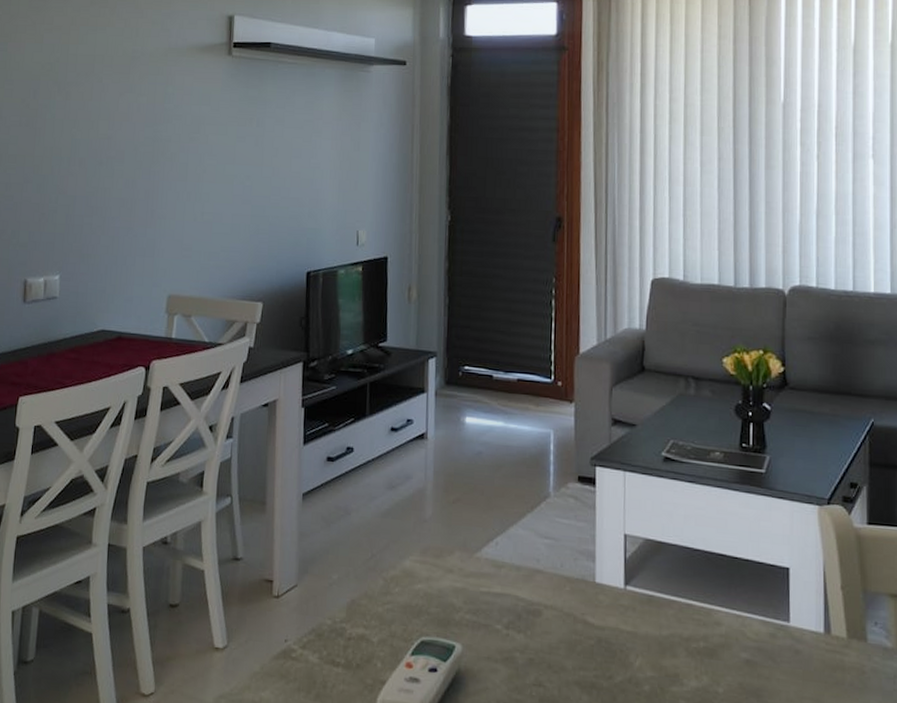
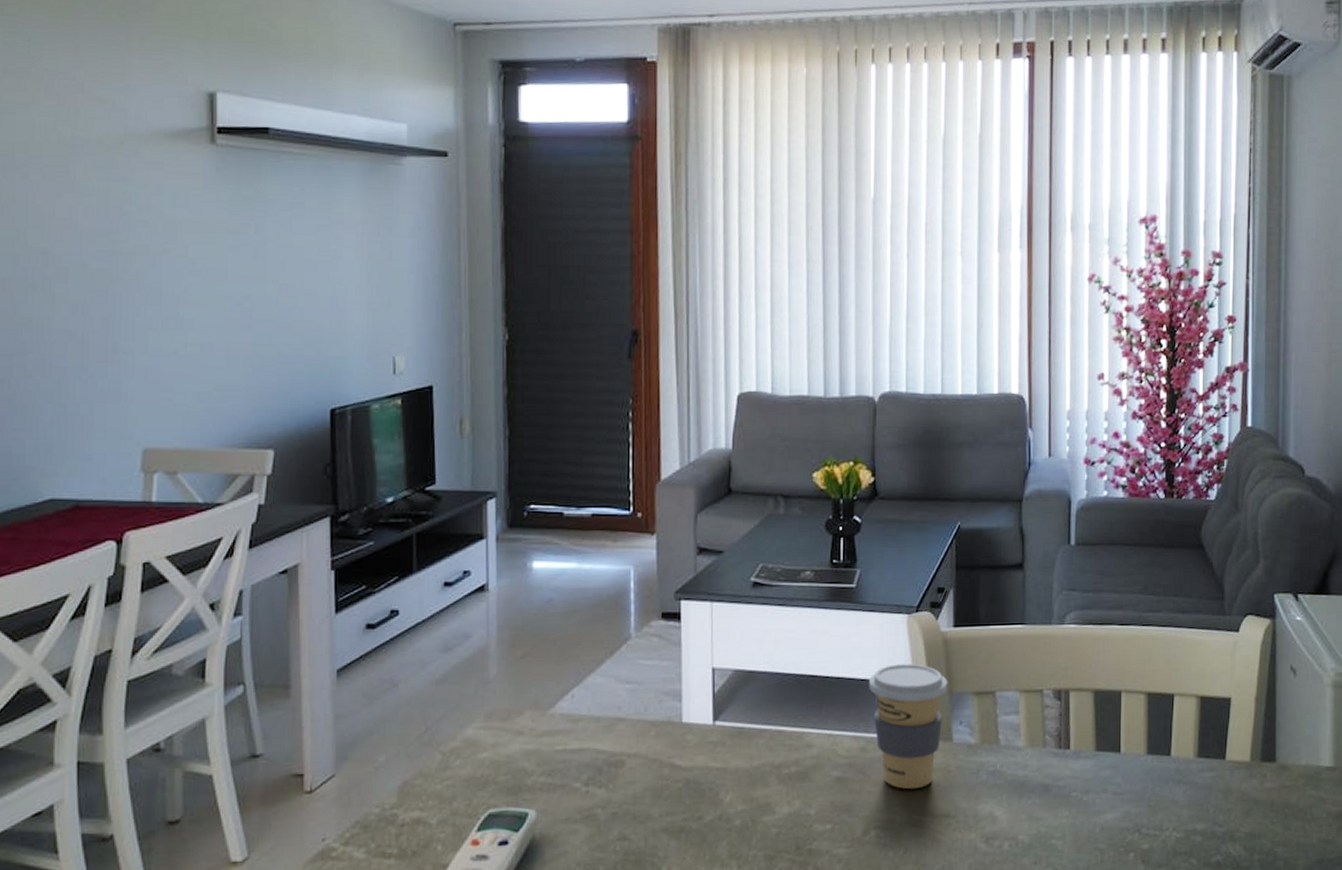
coffee cup: none [779,554,862,685] -> present [869,664,948,790]

